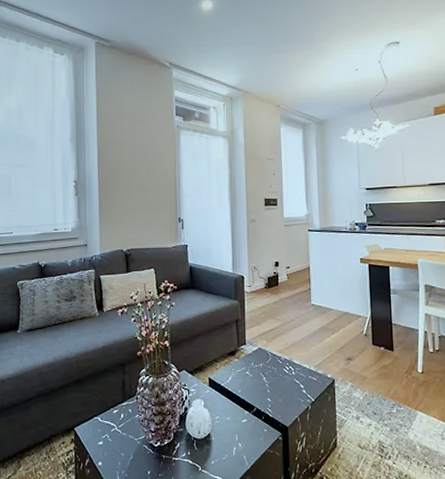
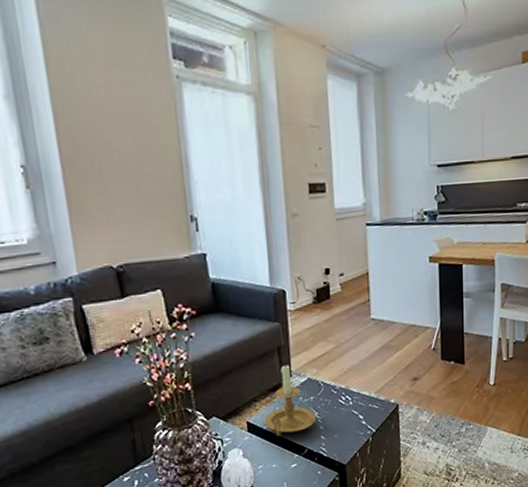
candle holder: none [222,334,265,394] -> present [264,364,317,437]

